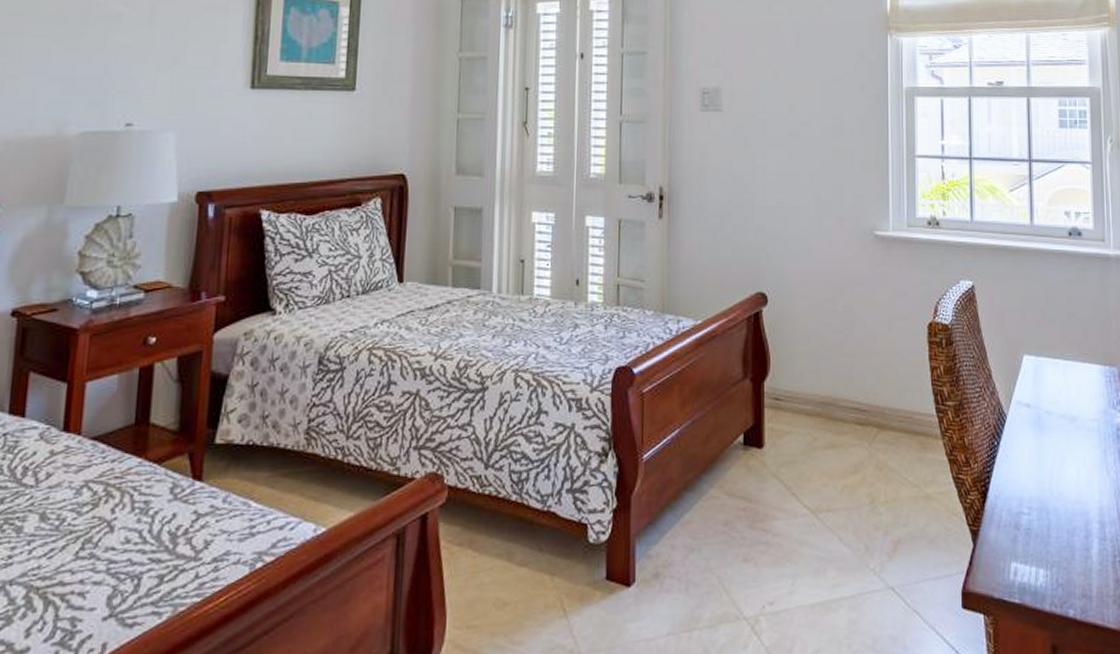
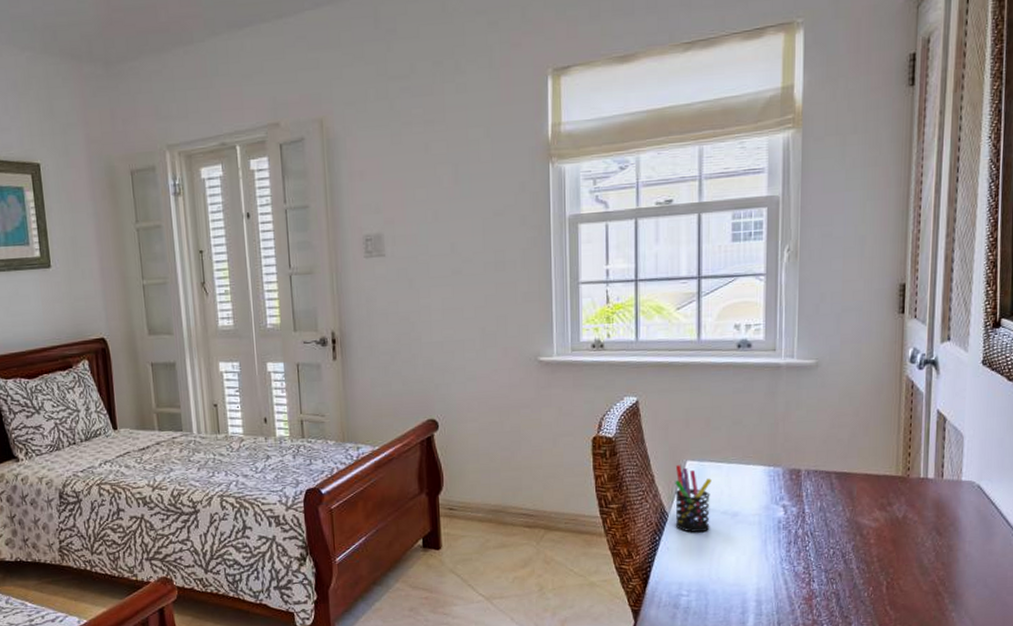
pen holder: none [1012,359,1049,439] -> present [675,465,712,533]

